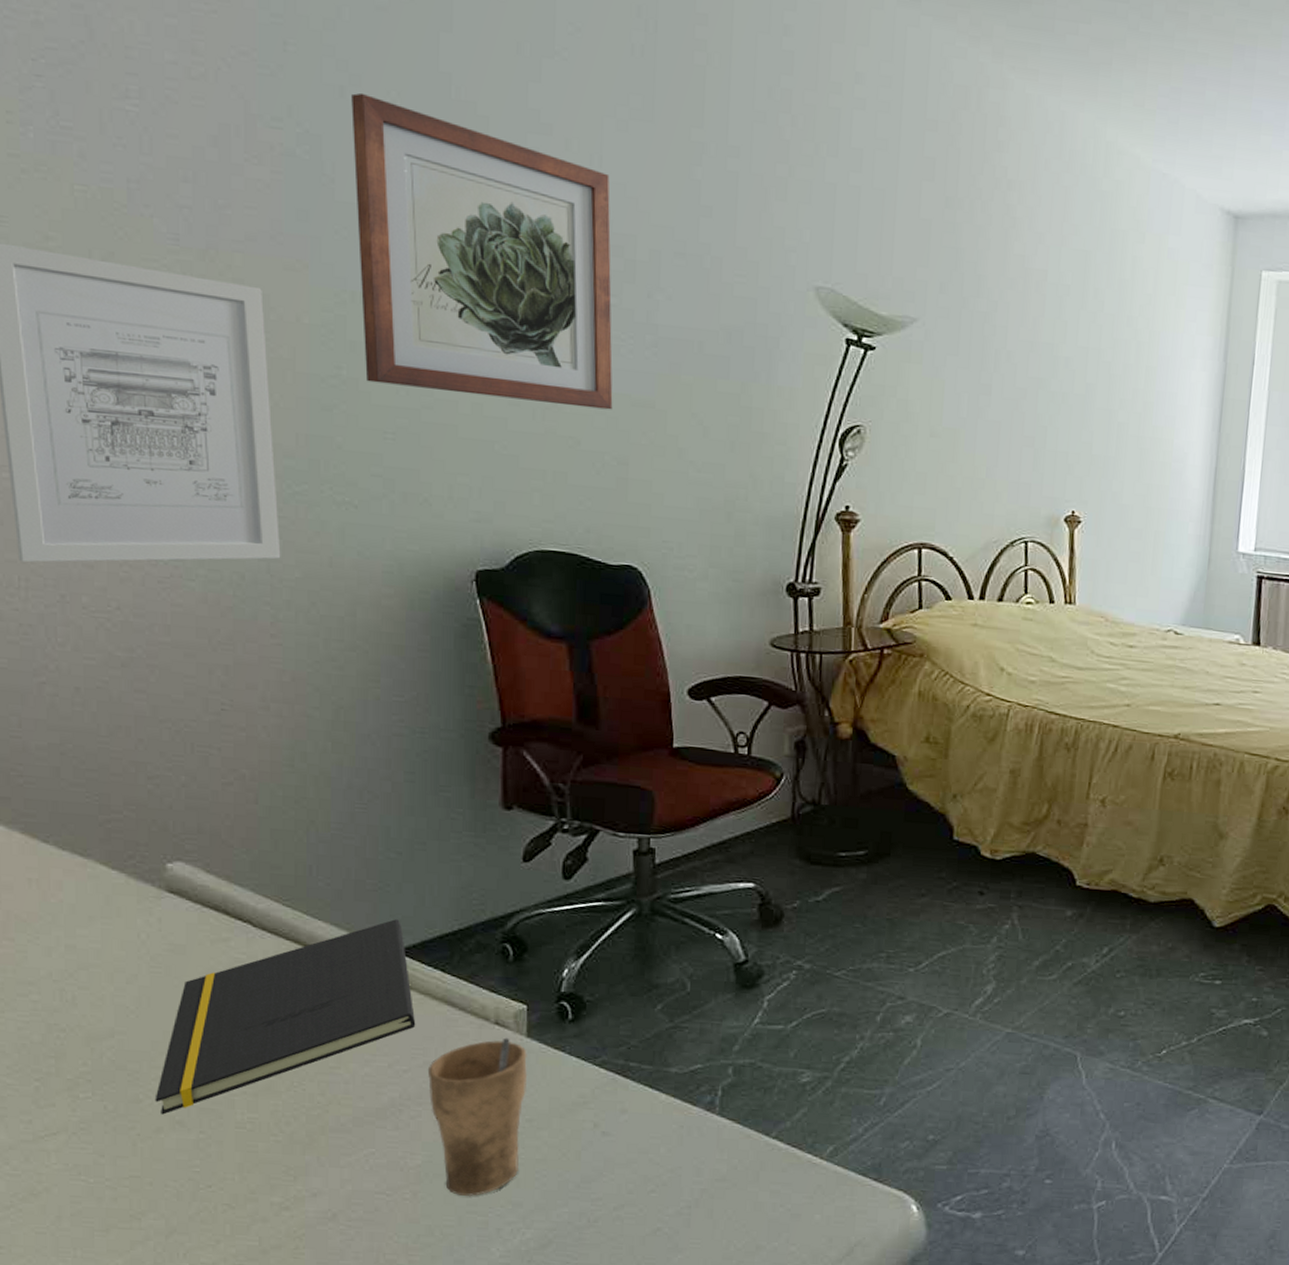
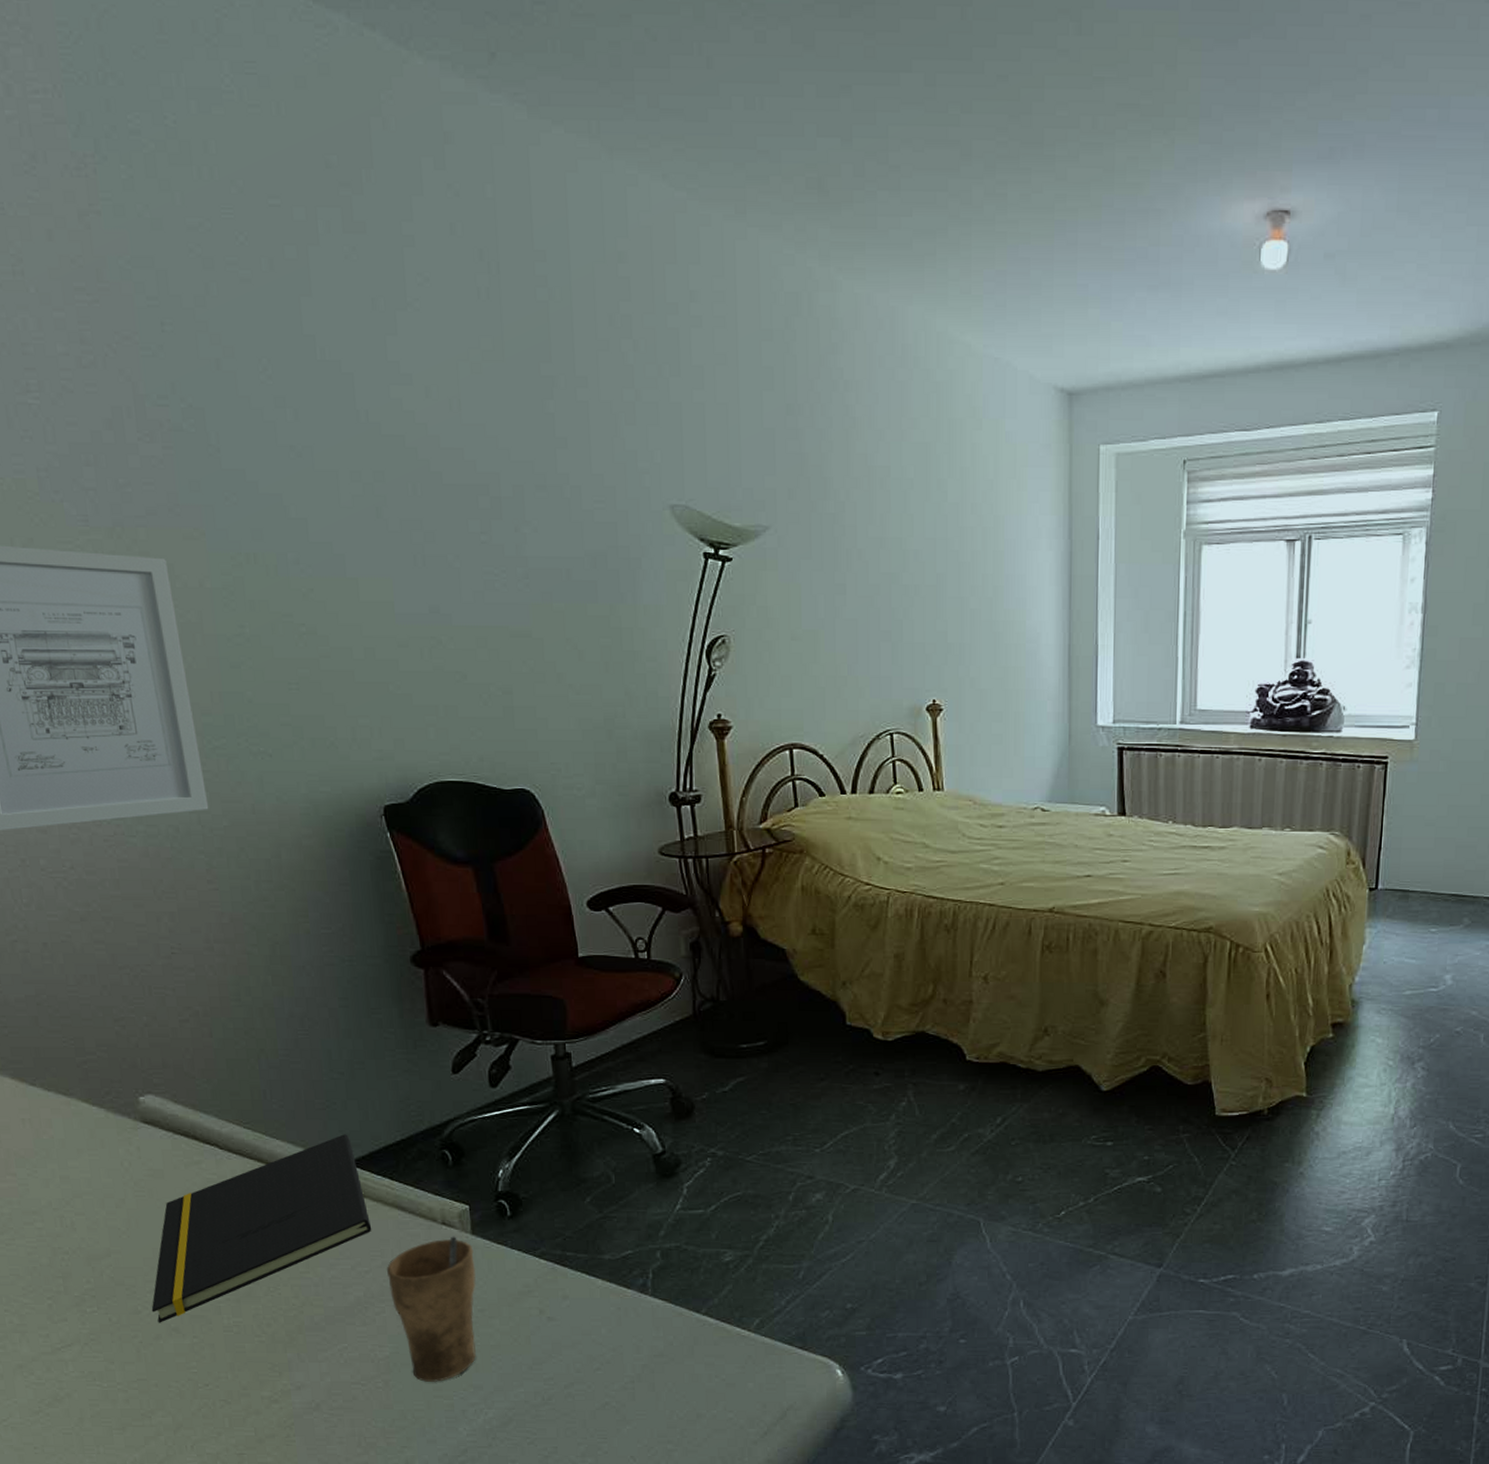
wall art: present [351,92,613,410] -> none [227,363,493,643]

